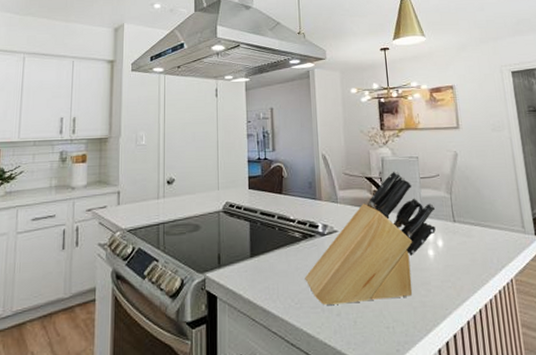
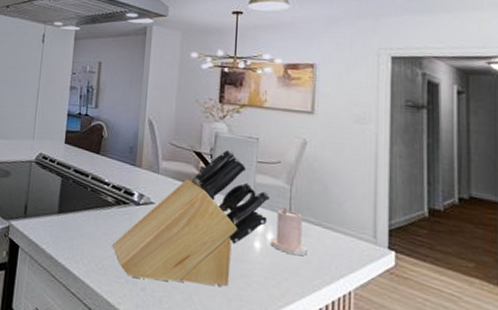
candle: none [441,214,473,256] -> present [270,207,308,256]

